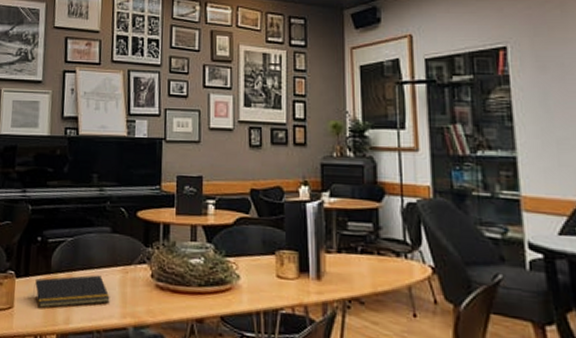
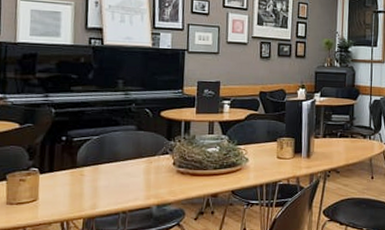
notepad: present [33,275,110,308] -> none [59,166,135,198]

